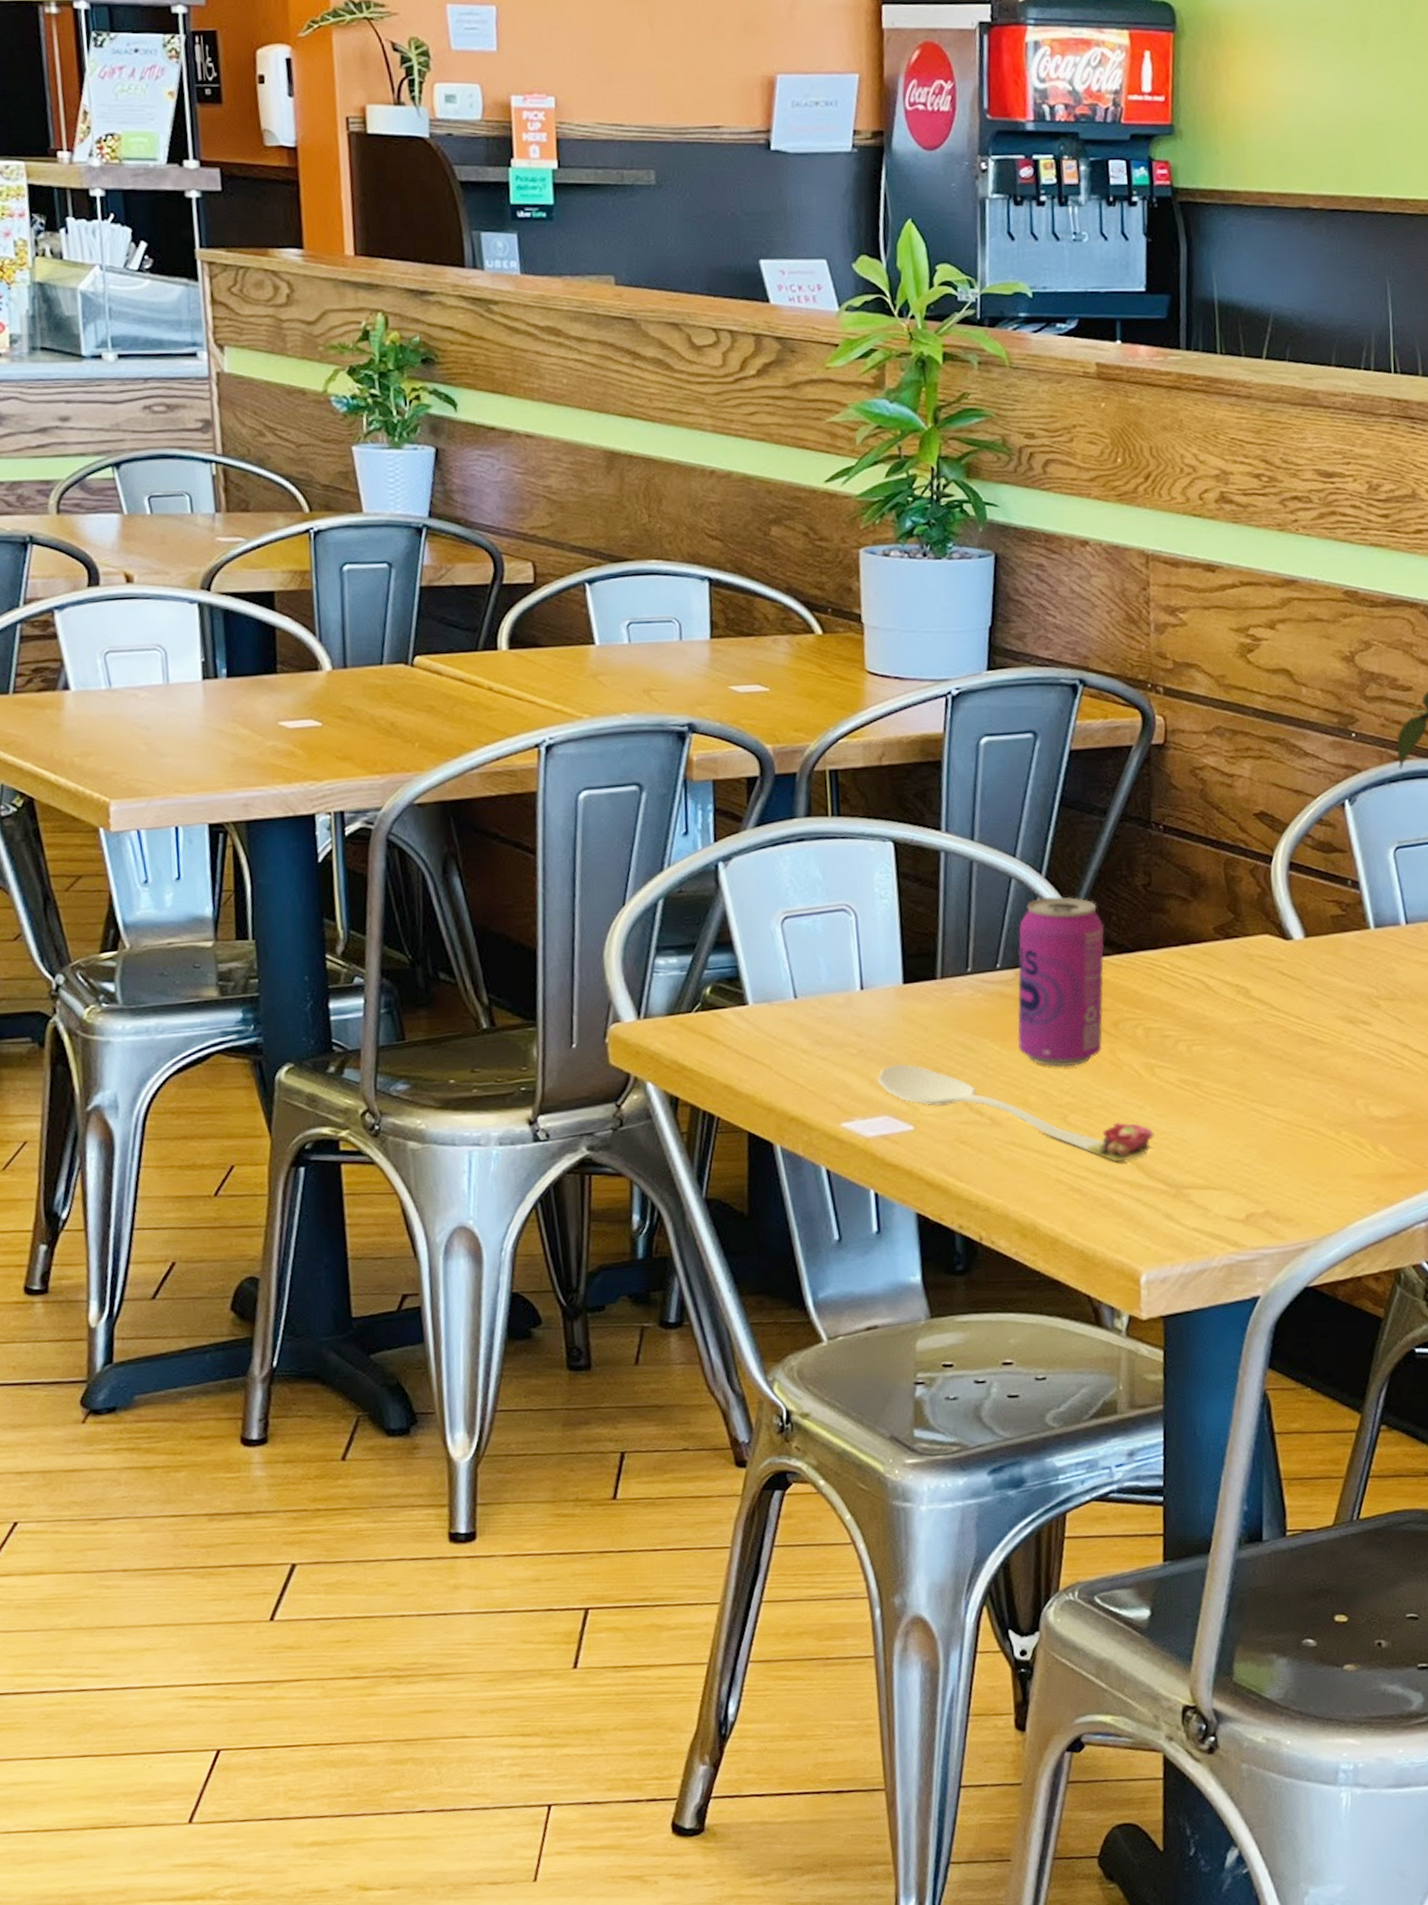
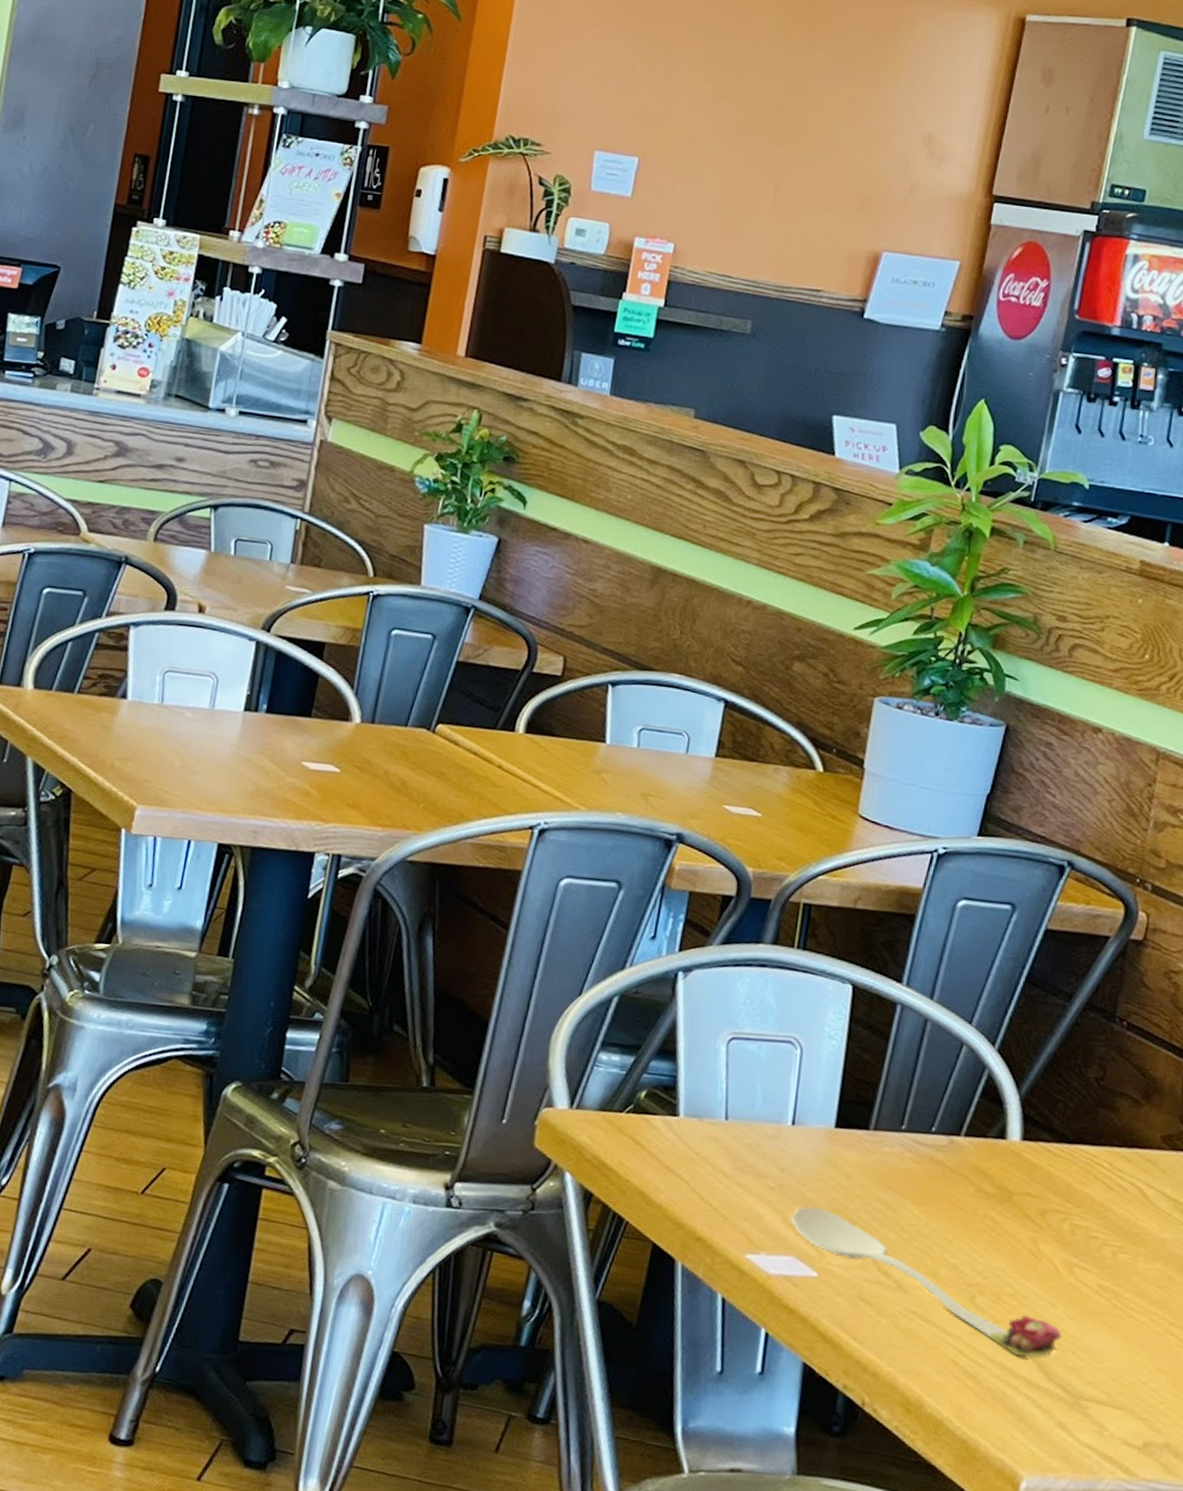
beverage can: present [1017,896,1105,1067] -> none [938,1070,1049,1248]

